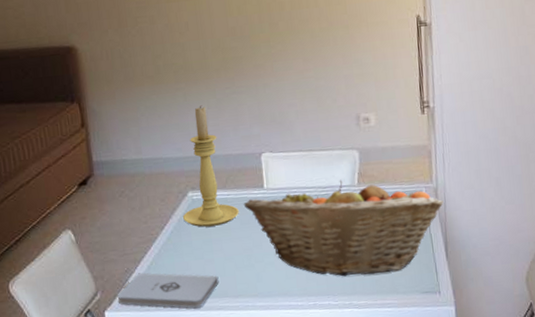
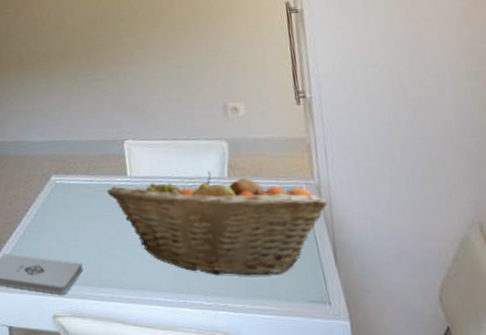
candle holder: present [183,105,239,227] -> none [47,91,103,212]

